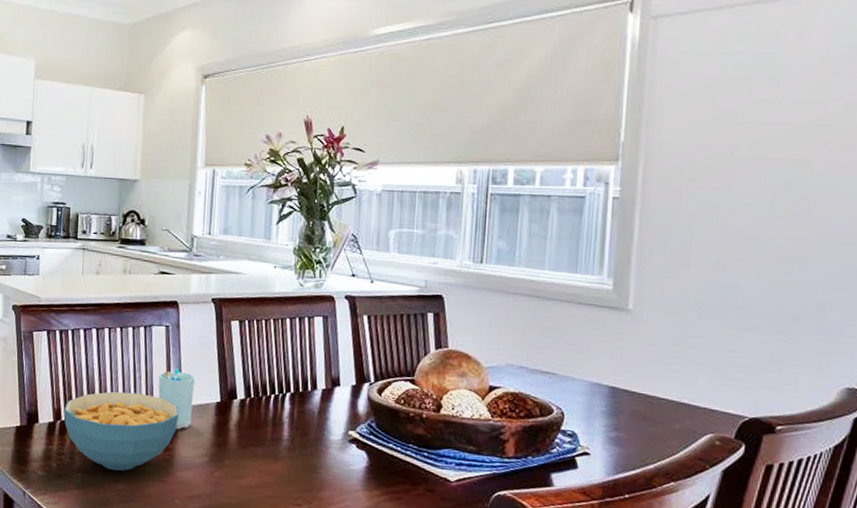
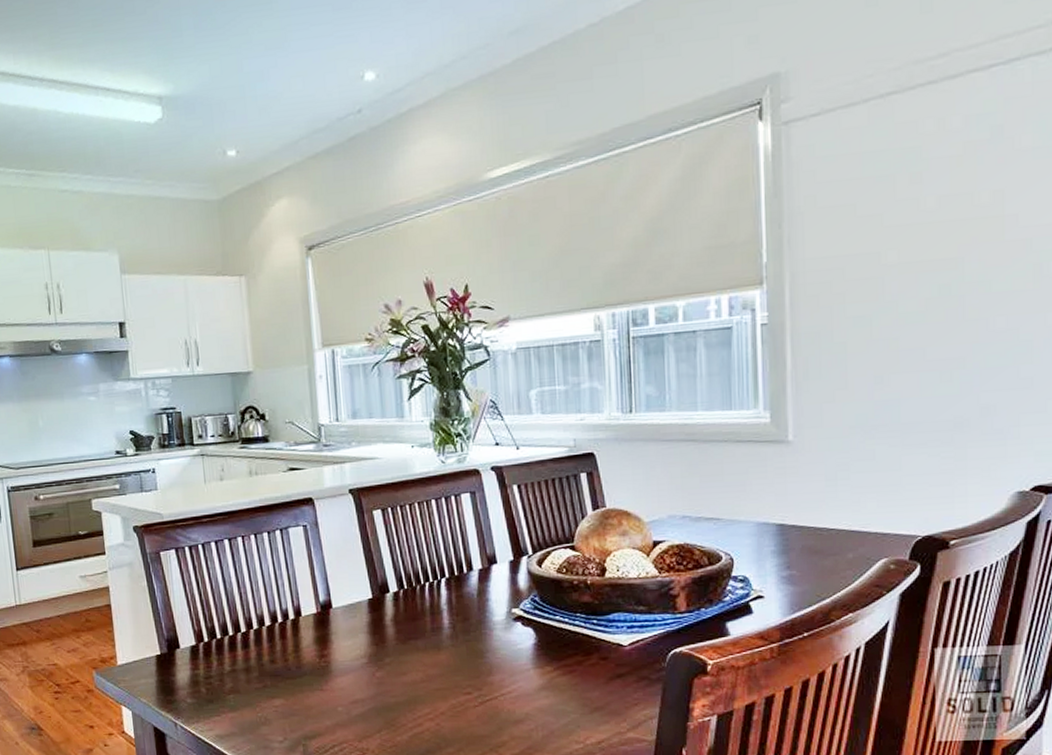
cereal bowl: present [63,391,179,471] -> none [205,601,330,686]
cup: present [158,368,196,430] -> none [303,569,344,634]

